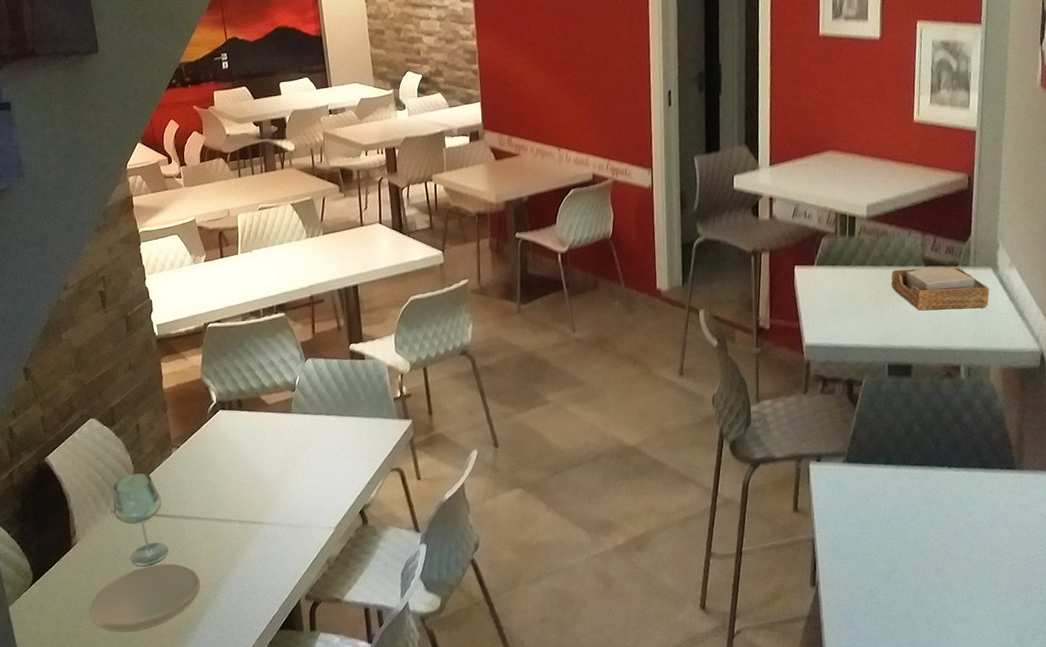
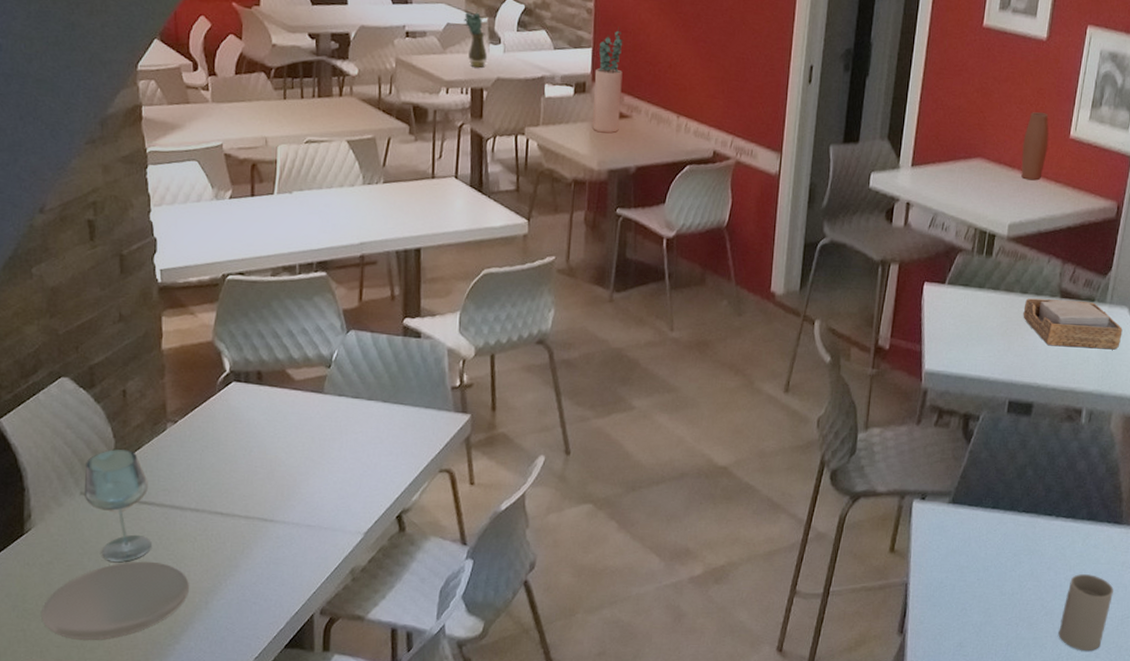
vase: none [374,86,396,131] -> present [464,10,488,68]
vase: none [485,81,510,171] -> present [592,26,623,134]
vase: none [870,103,894,165] -> present [1021,112,1049,181]
cup: none [966,519,1015,591] -> present [1058,574,1114,651]

